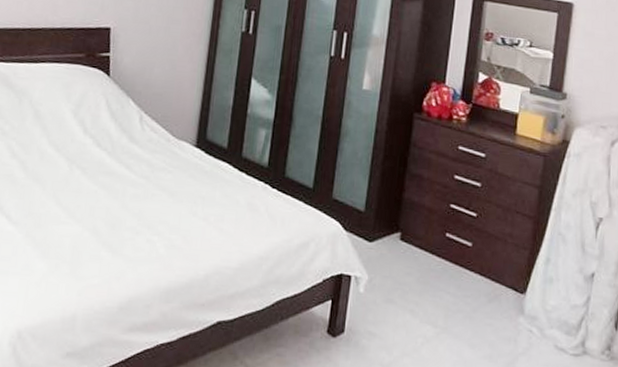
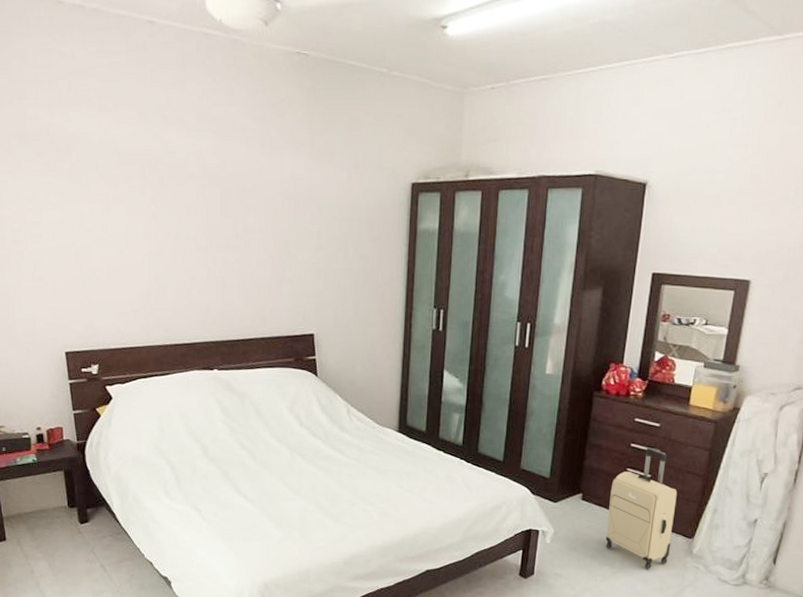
suitcase: none [427,180,506,332] -> present [605,447,677,570]

